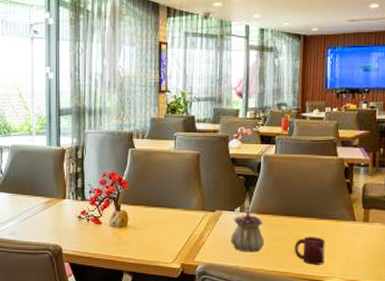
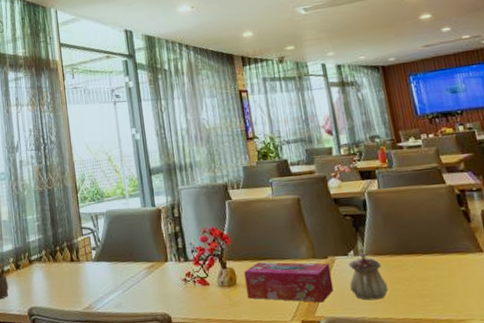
tissue box: none [136,208,216,250] -> present [244,262,334,303]
cup: present [294,237,325,265] -> none [421,274,459,307]

